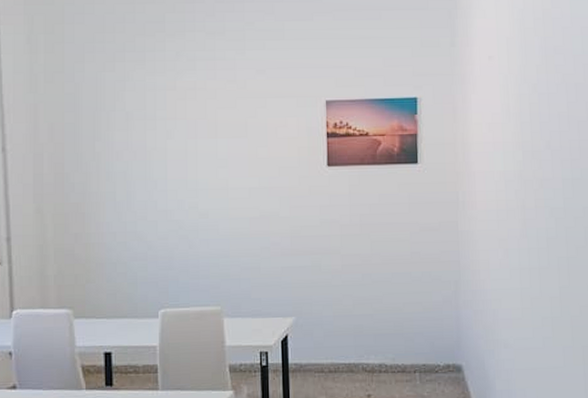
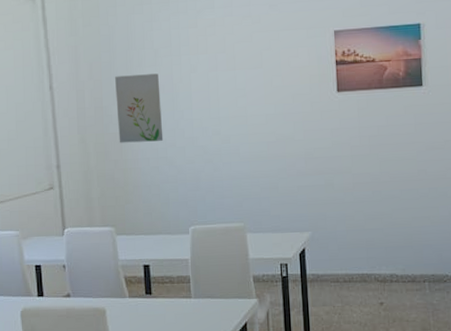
wall art: none [80,138,133,215] -> present [115,73,164,143]

